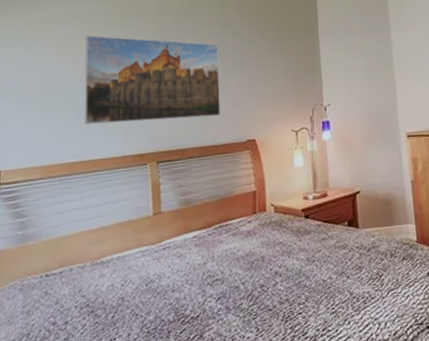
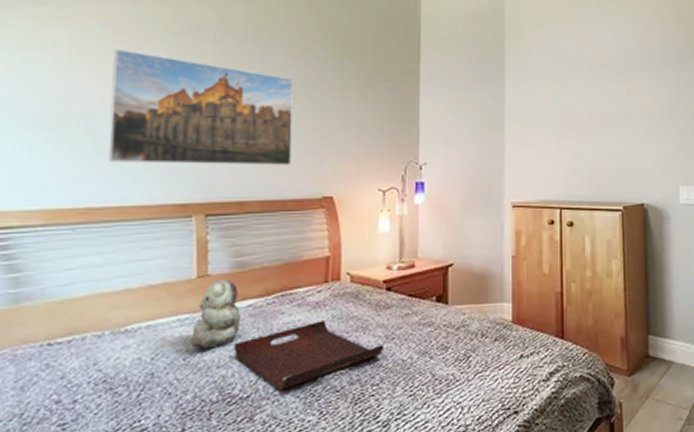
teddy bear: none [150,214,188,276] -> present [190,279,240,350]
serving tray: none [184,247,307,310] -> present [233,320,385,391]

